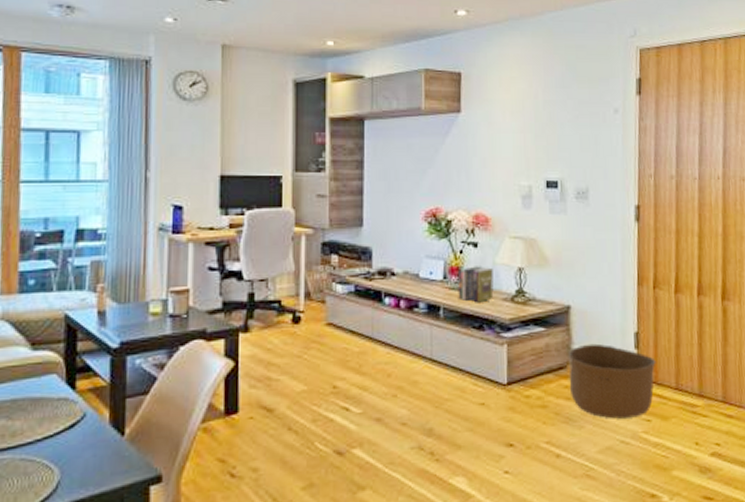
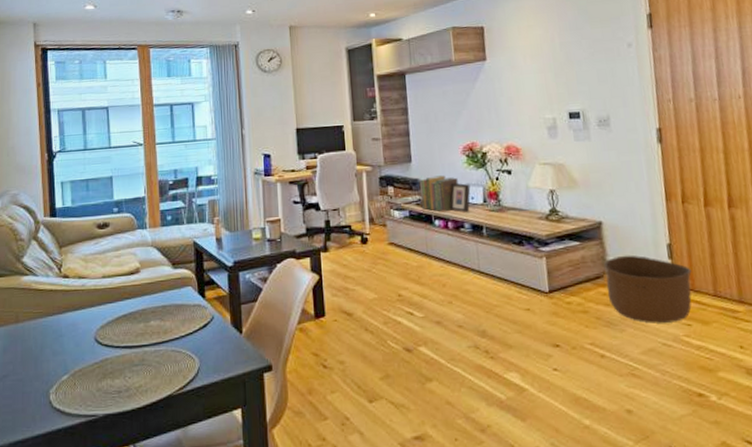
books: none [370,244,416,289] -> present [419,175,458,212]
picture frame: none [404,253,430,291] -> present [449,182,471,213]
books: present [457,266,494,303] -> none [496,190,530,222]

